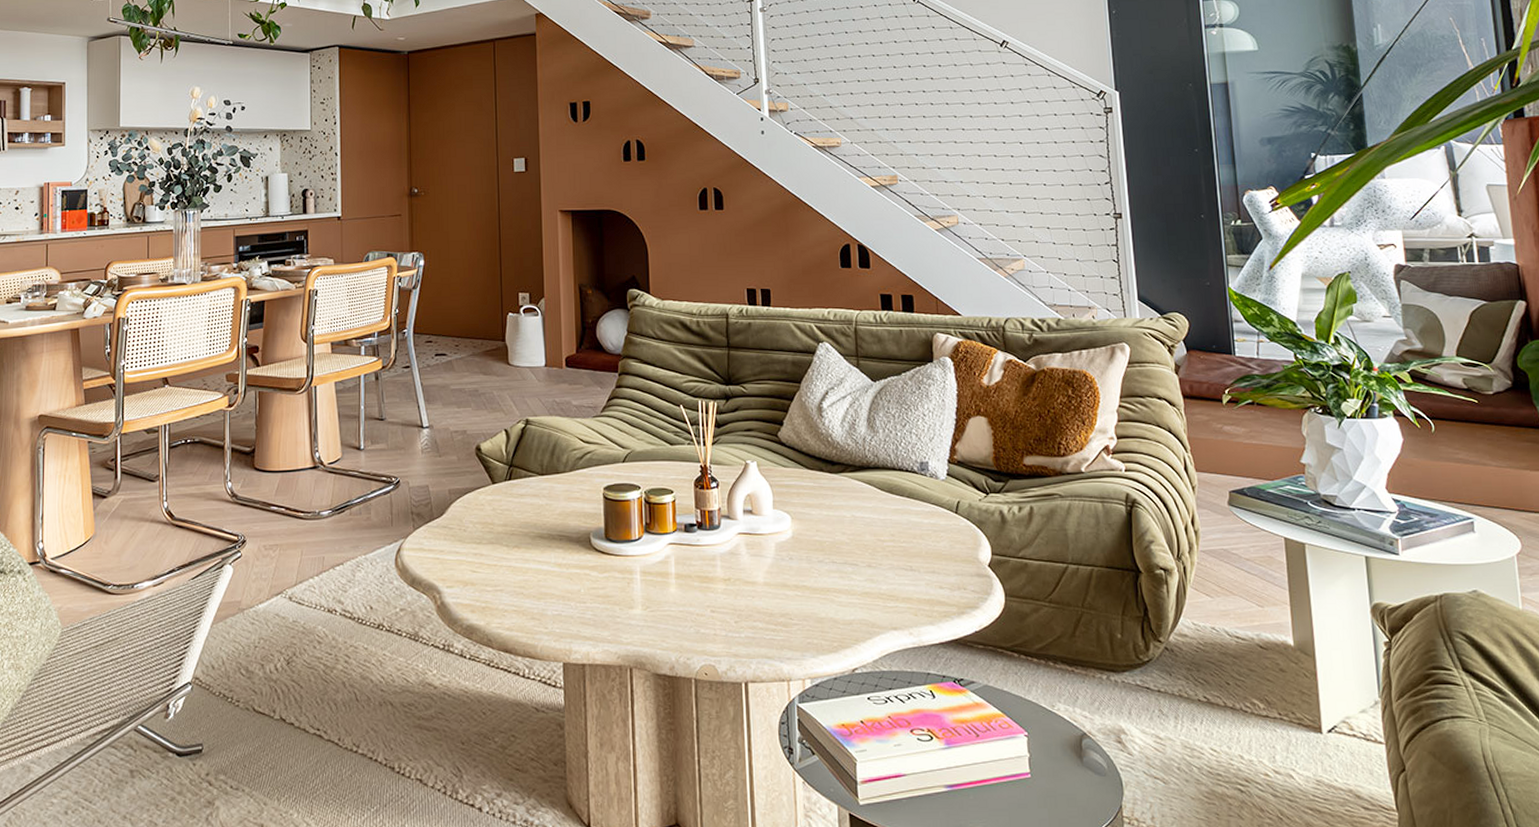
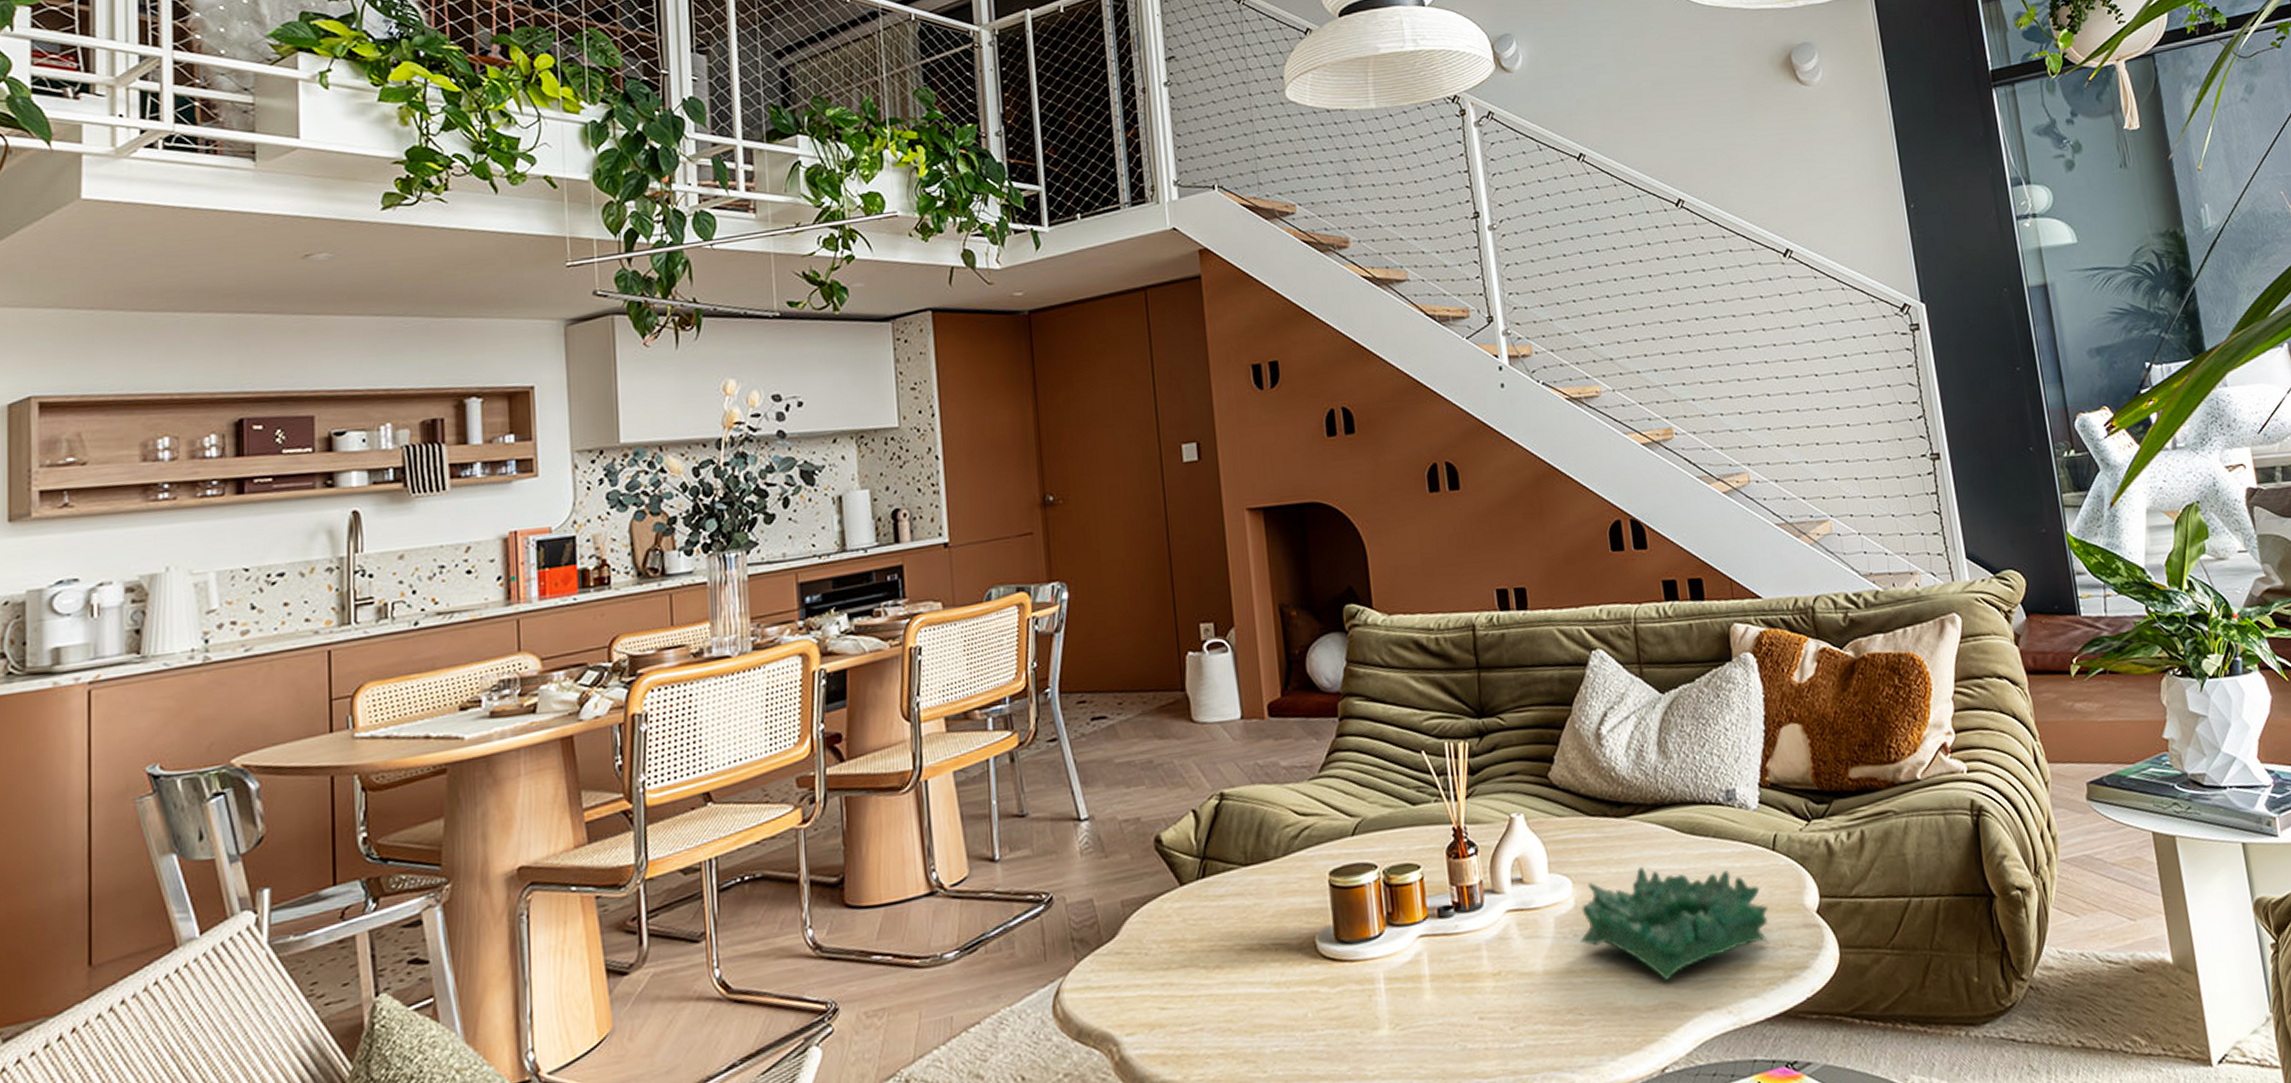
decorative bowl: none [794,512,949,603] -> present [1579,865,1770,982]

